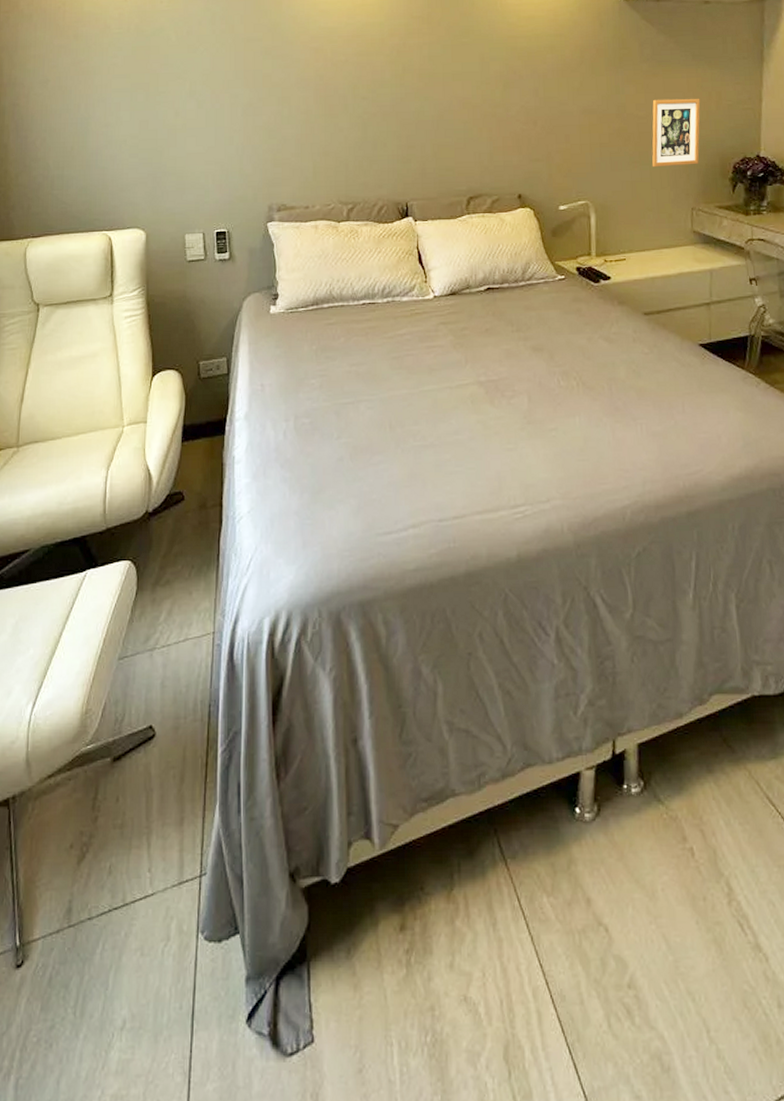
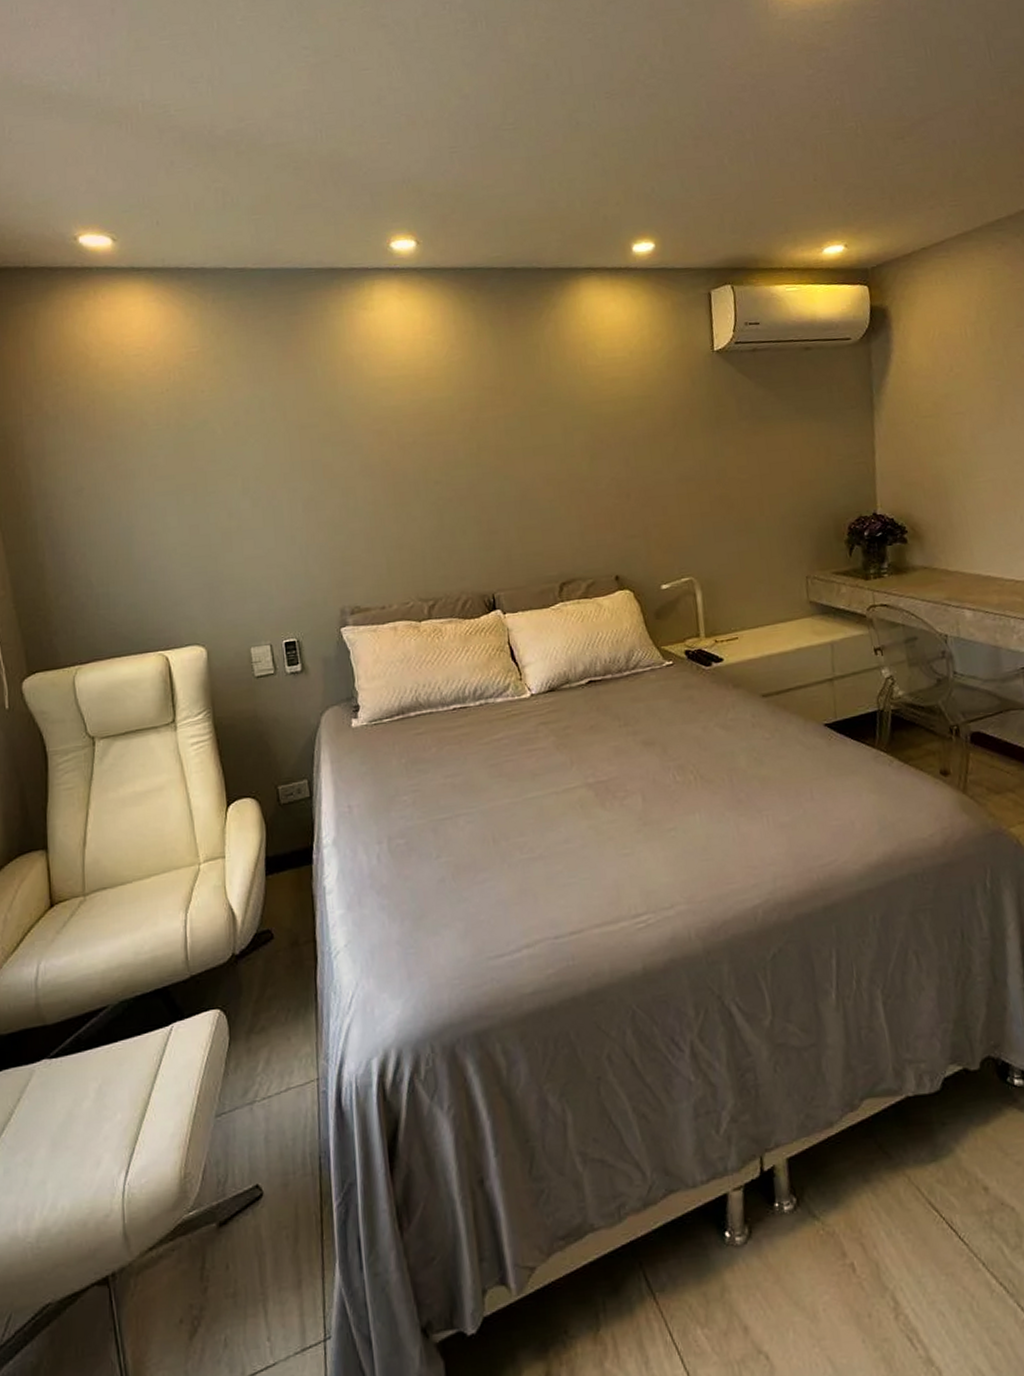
picture frame: present [651,98,701,168] -> none [755,456,811,535]

